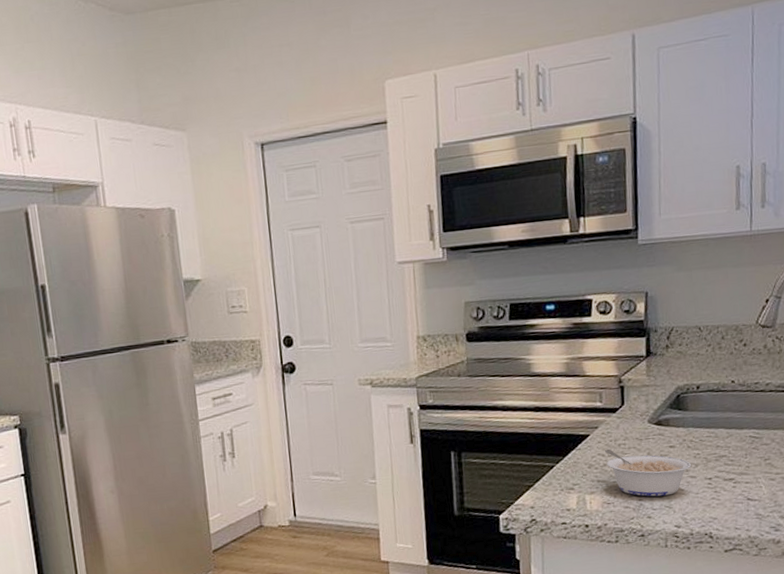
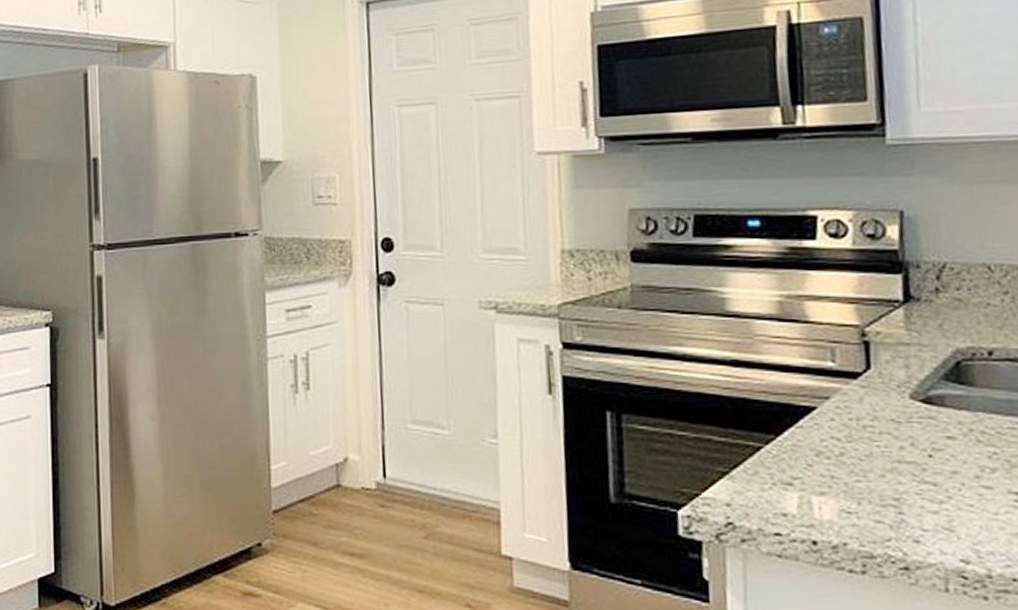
legume: present [604,449,691,497] -> none [840,431,984,511]

